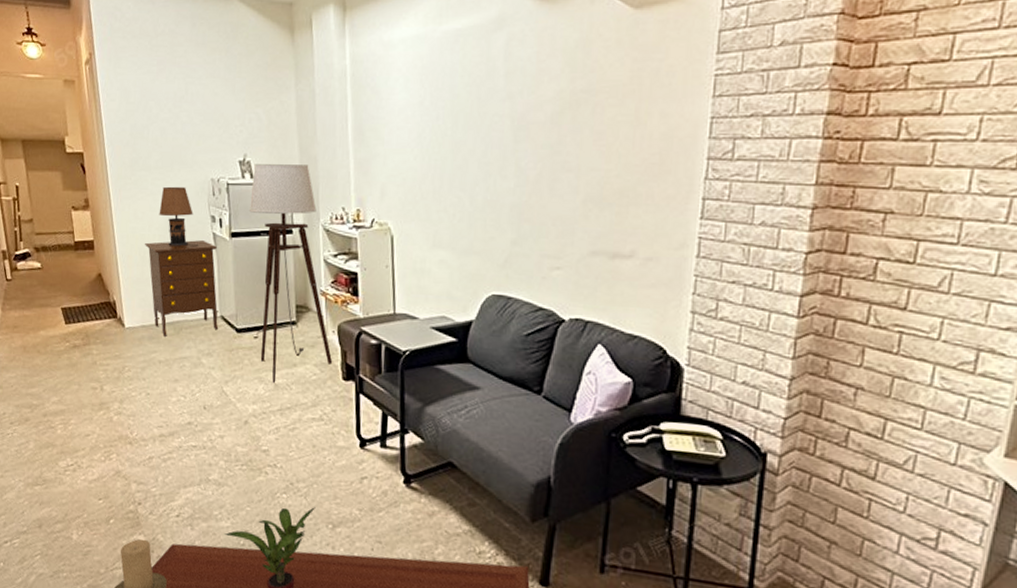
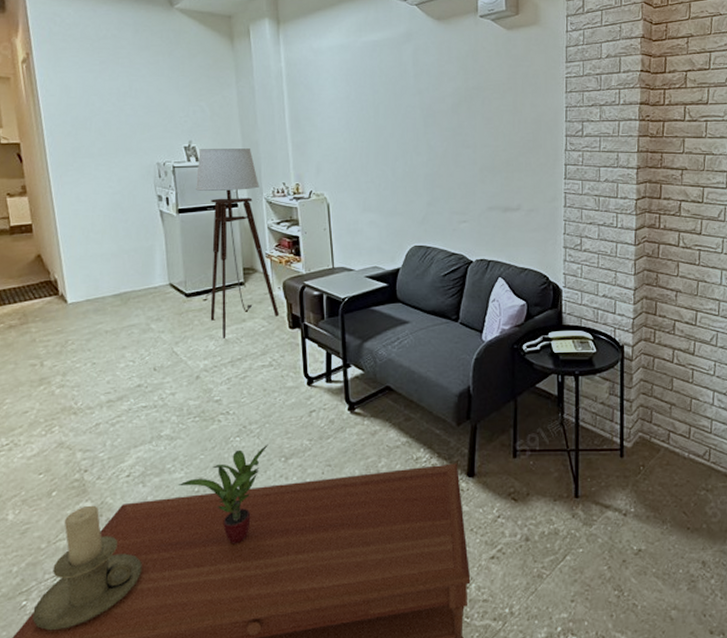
dresser: present [144,240,218,336] -> none [87,218,167,307]
table lamp: present [159,186,199,249] -> none [103,171,146,227]

